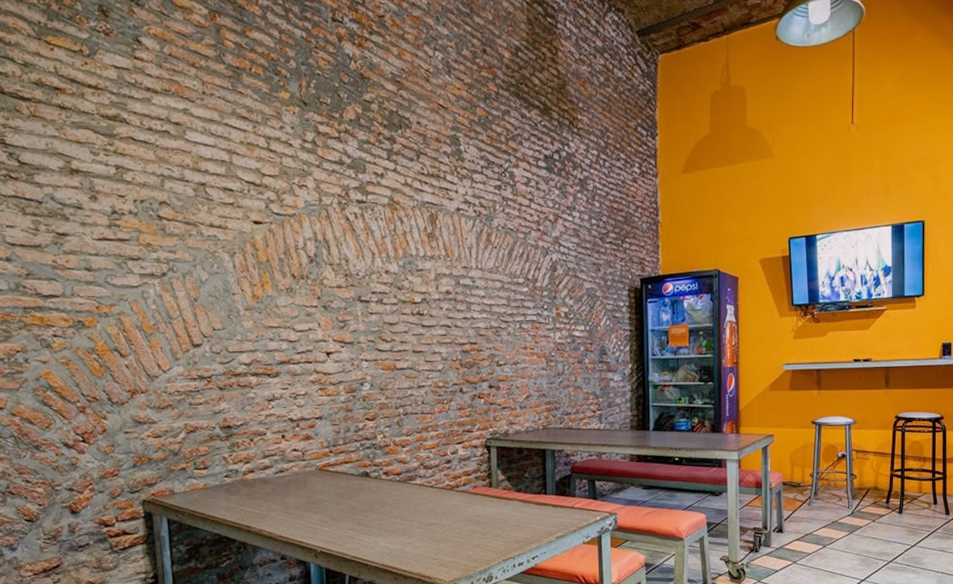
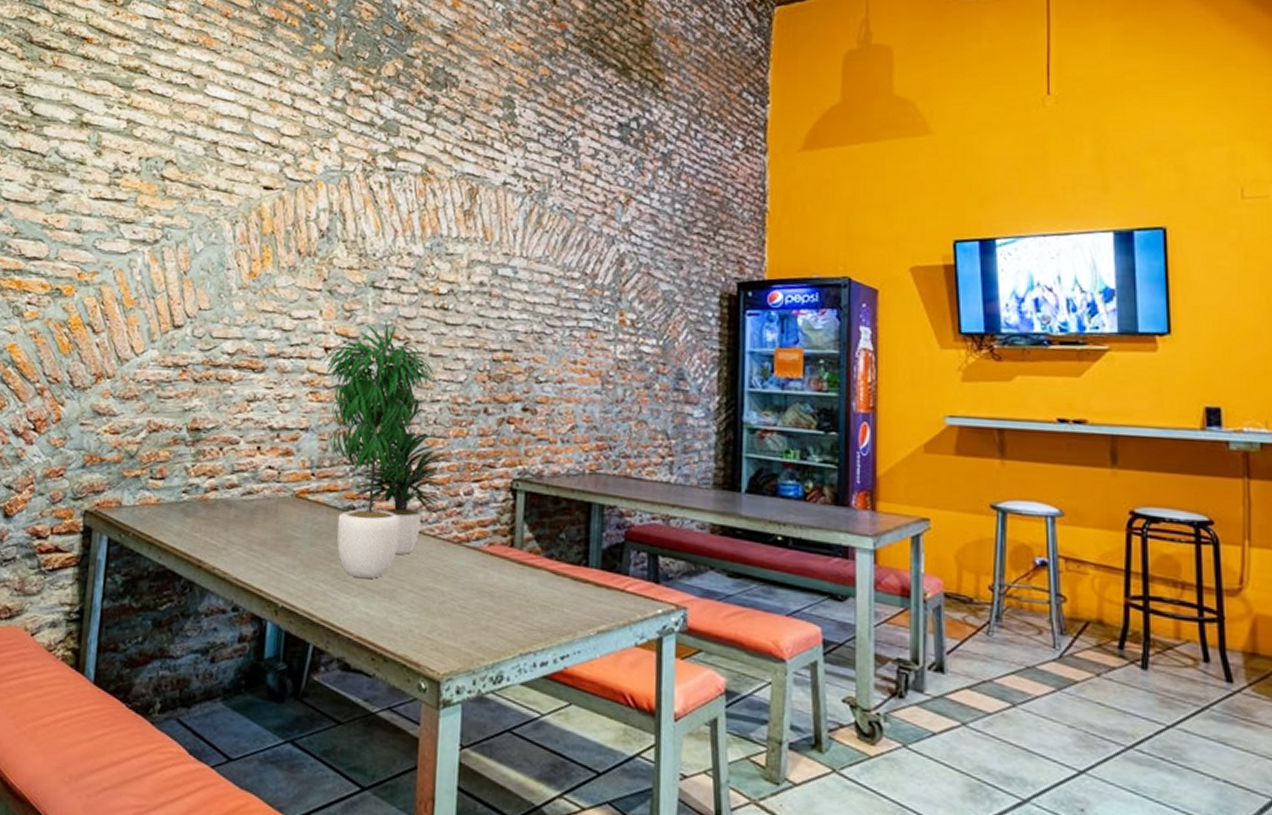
potted plant: none [326,327,442,524] -> present [321,320,454,579]

